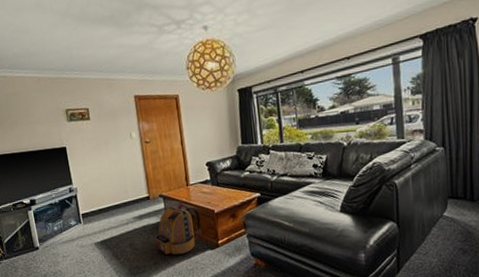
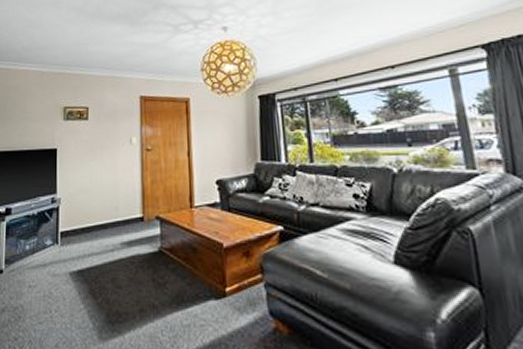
backpack: present [155,201,201,255] -> none [144,227,205,302]

